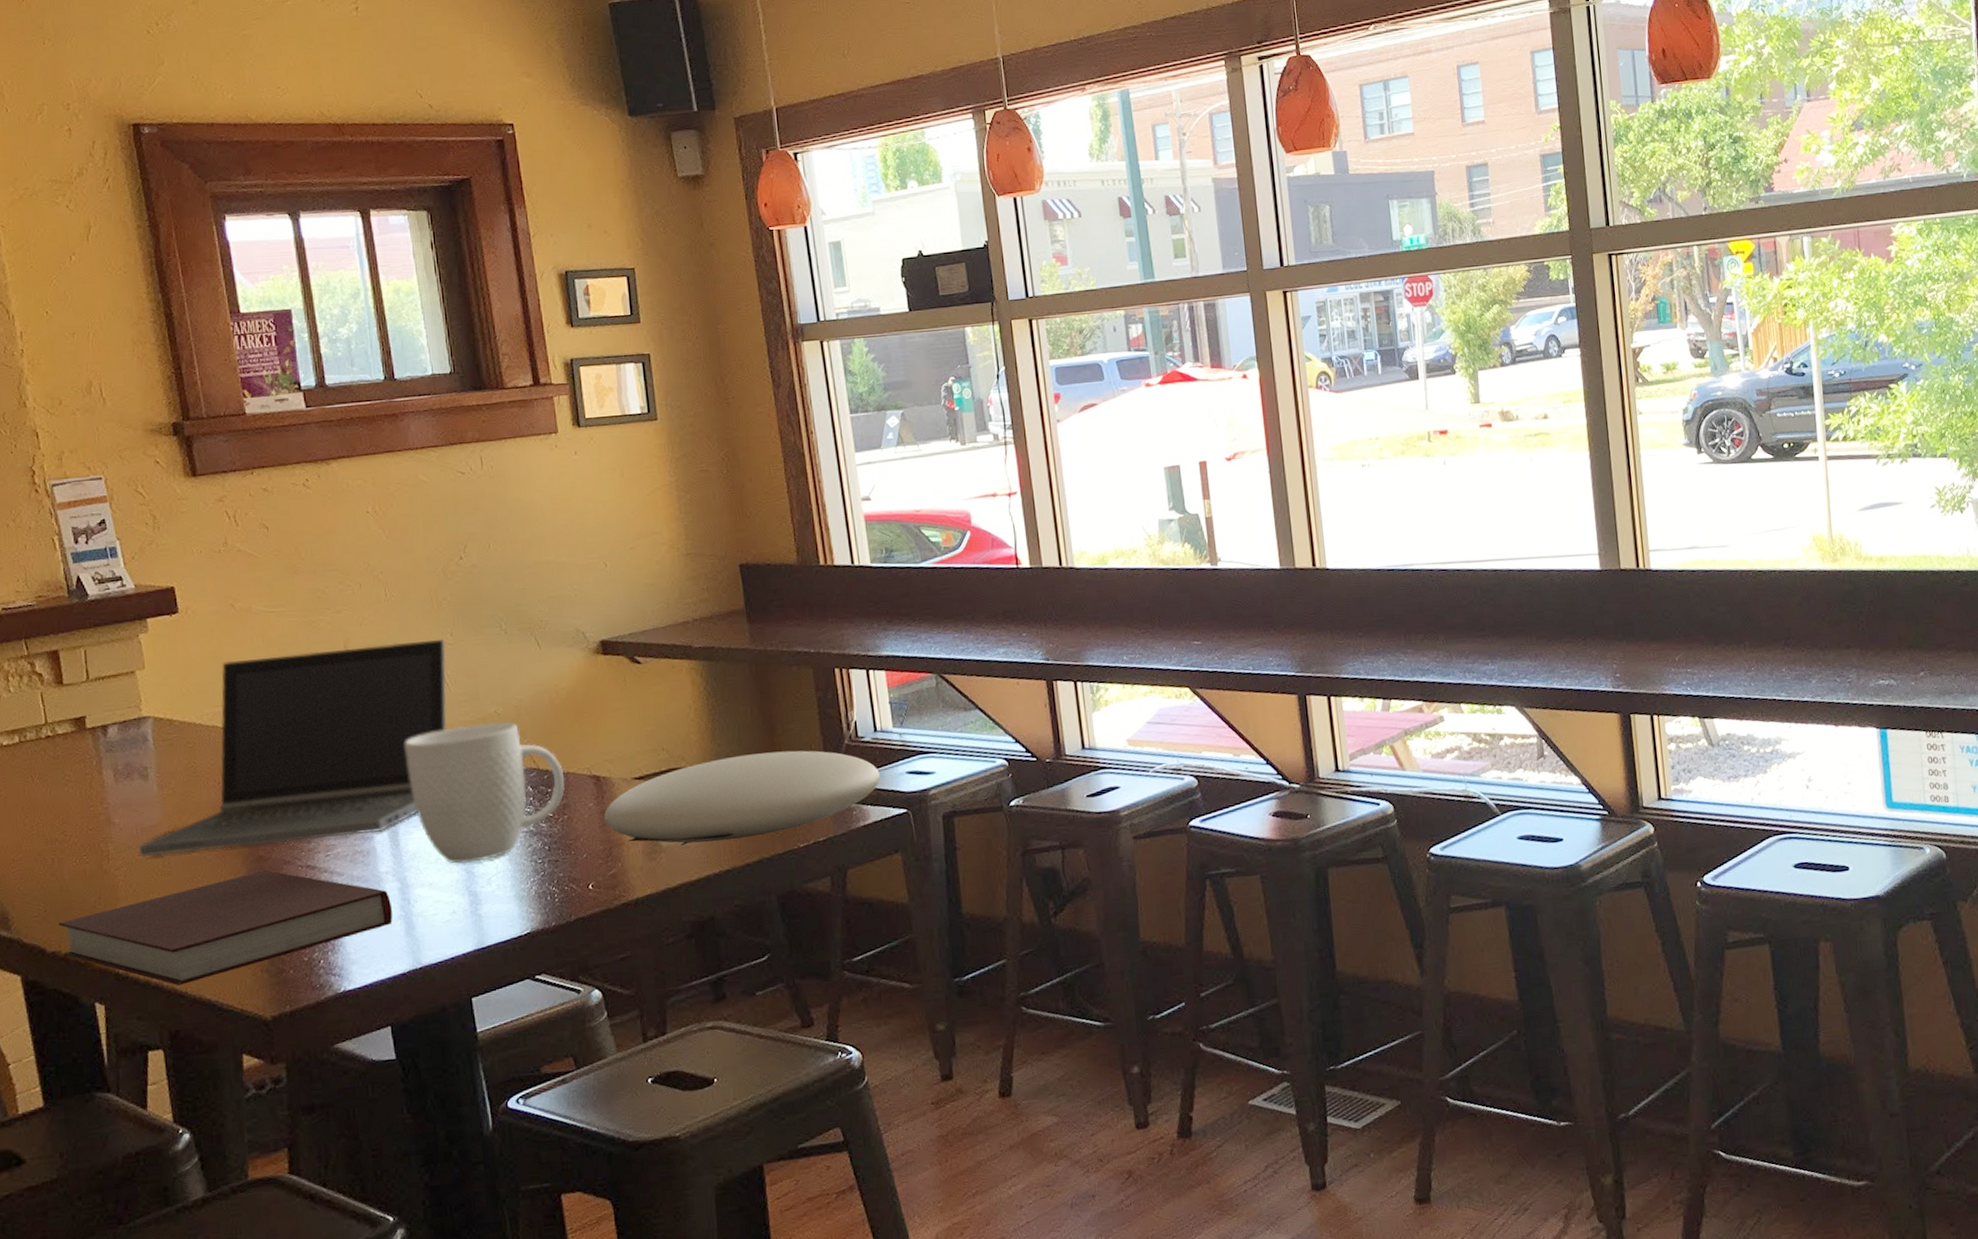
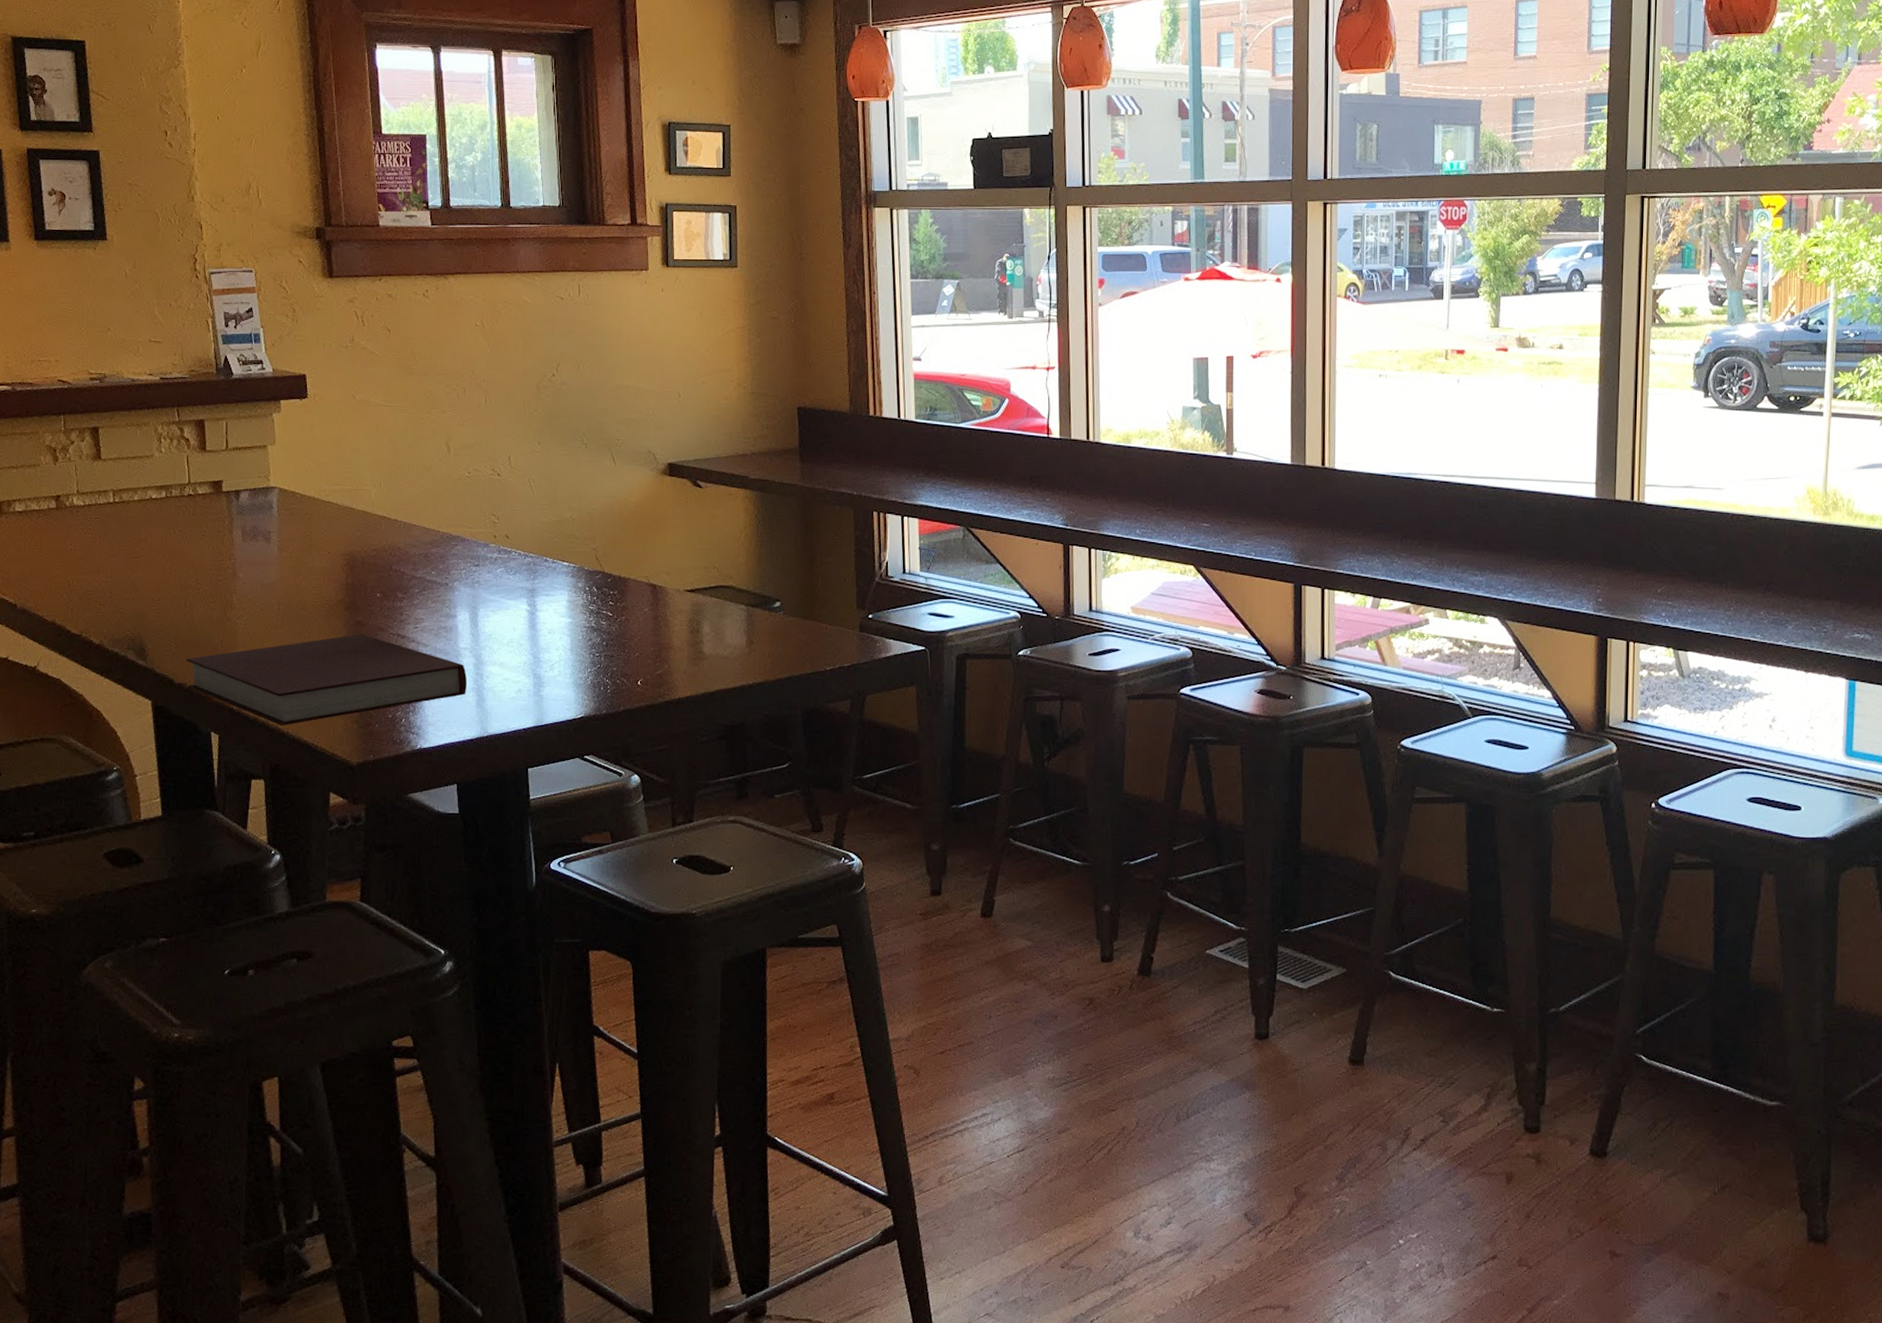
laptop computer: present [137,638,447,858] -> none [256,445,533,612]
mug: present [405,722,565,864] -> none [490,525,625,649]
cushion: present [604,750,881,845] -> none [657,581,905,656]

